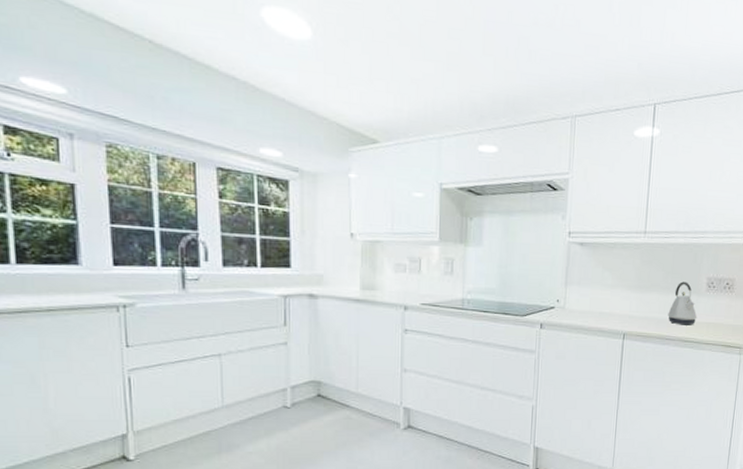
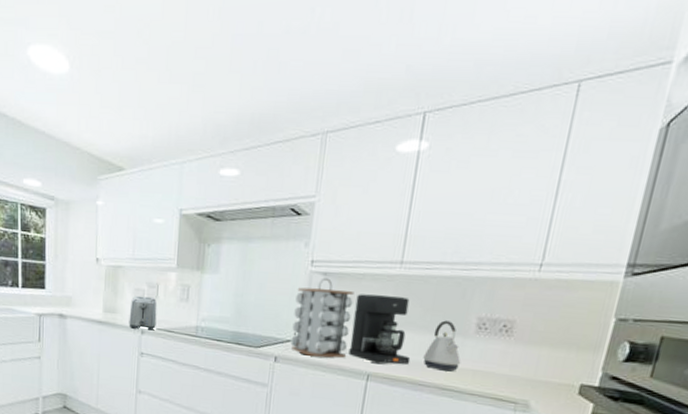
toaster: none [390,271,421,306] -> present [129,295,158,331]
spice rack: none [554,247,608,322] -> present [290,278,354,359]
coffee maker: none [606,261,658,324] -> present [348,294,411,365]

